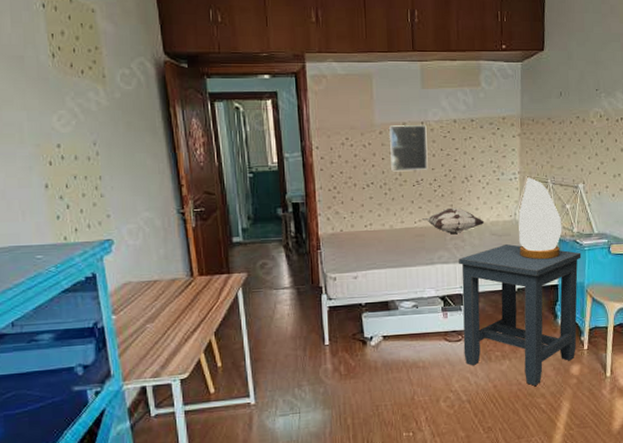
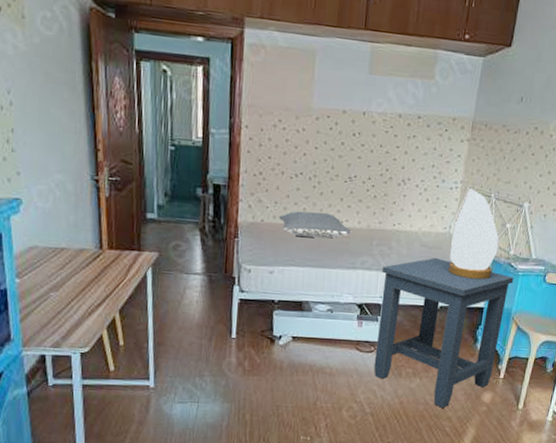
pillow: none [356,216,425,240] -> present [278,211,351,238]
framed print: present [389,125,428,172] -> none [323,112,368,166]
decorative pillow: present [422,207,485,234] -> none [349,210,416,239]

